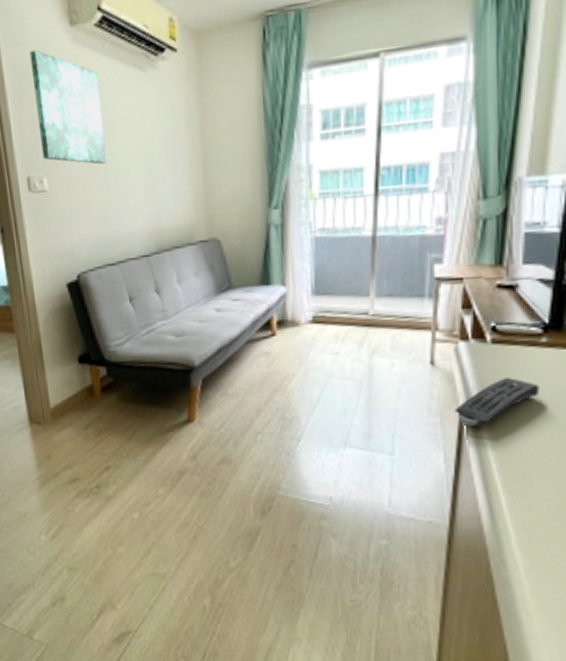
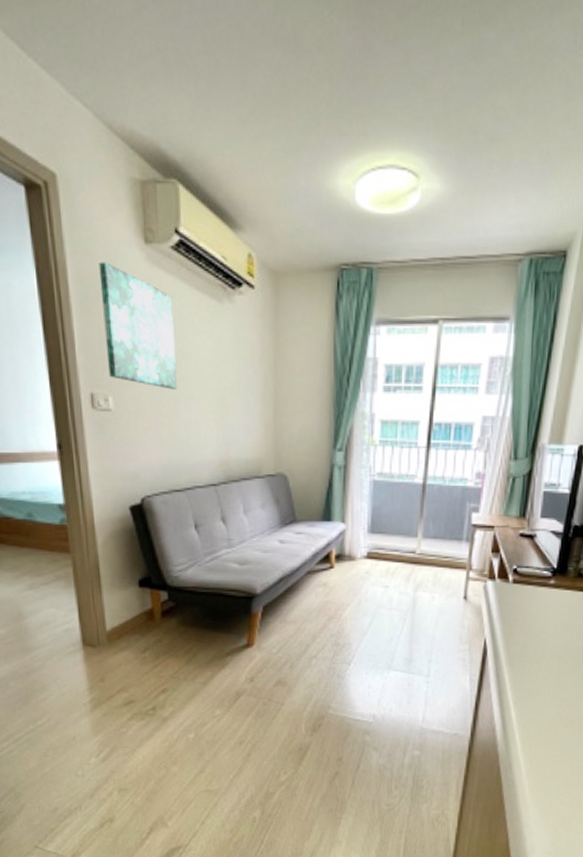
remote control: present [454,377,540,427] -> none [480,611,547,653]

